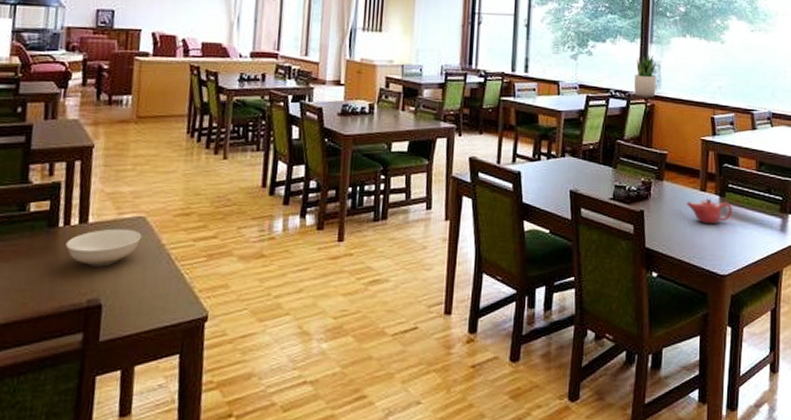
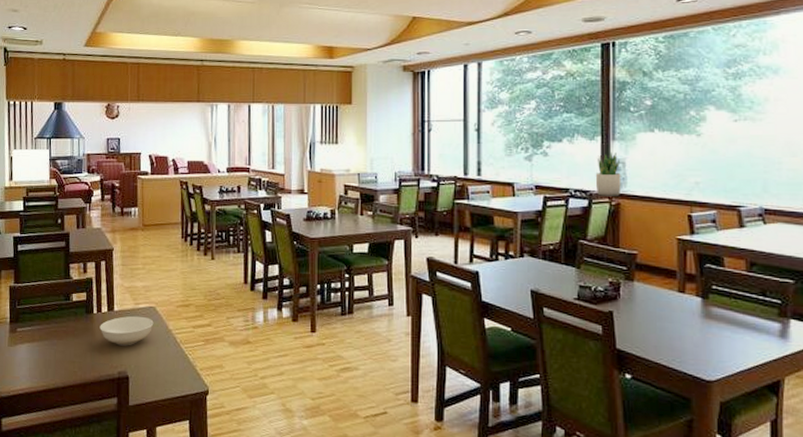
teapot: present [687,198,732,225] -> none [662,300,718,328]

